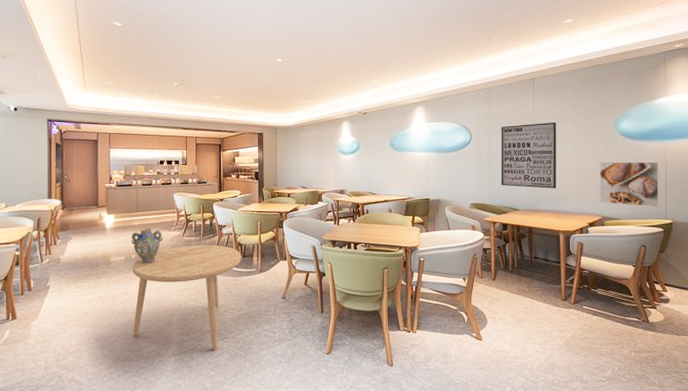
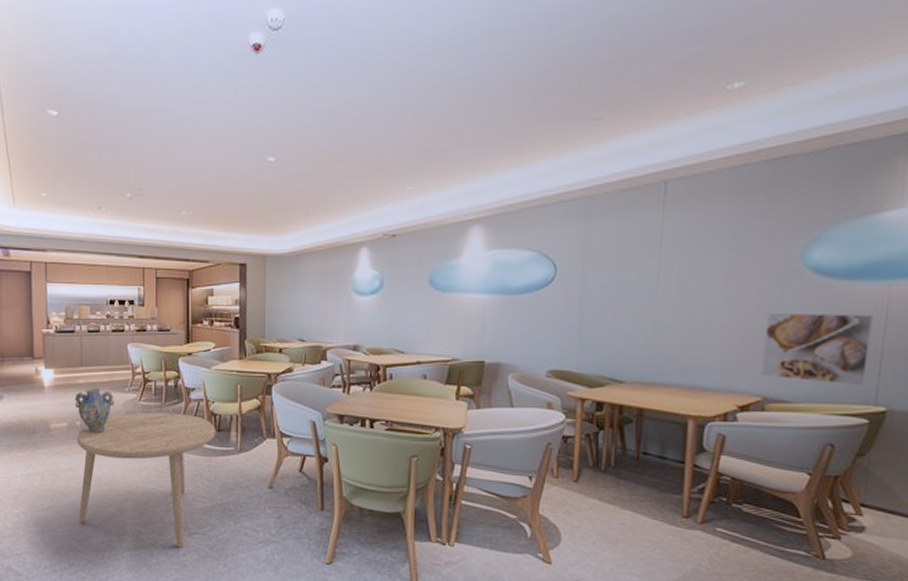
wall art: present [501,122,557,189] -> none [598,250,698,352]

